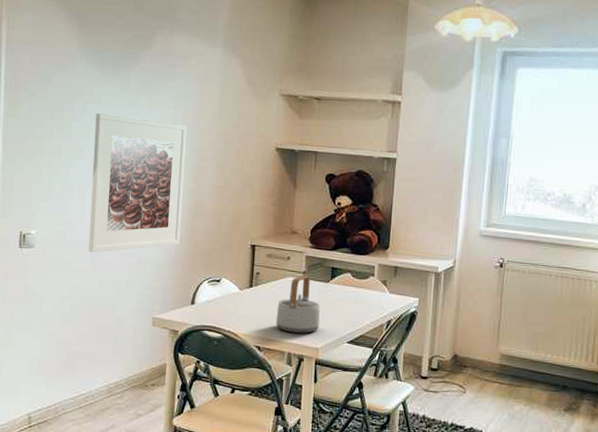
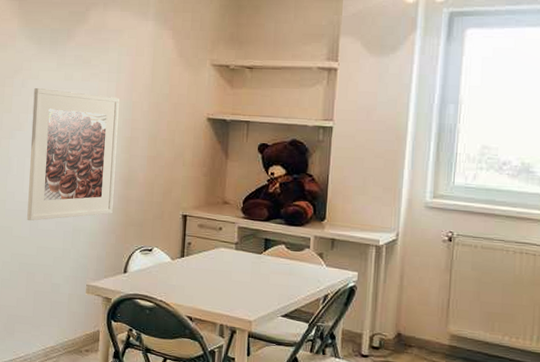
teapot: present [276,275,320,333] -> none [207,246,253,305]

